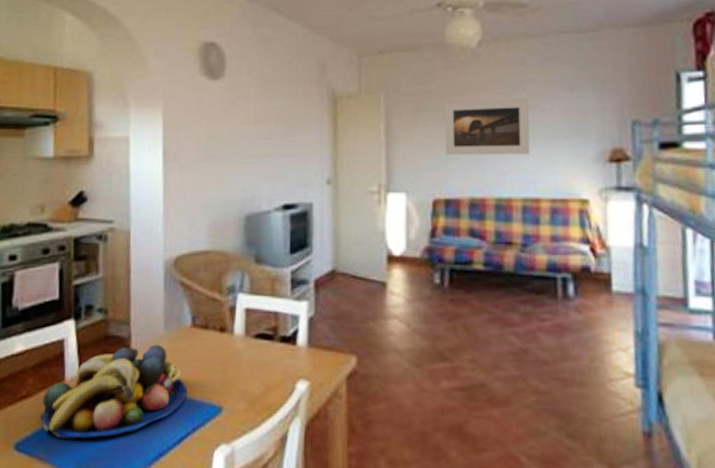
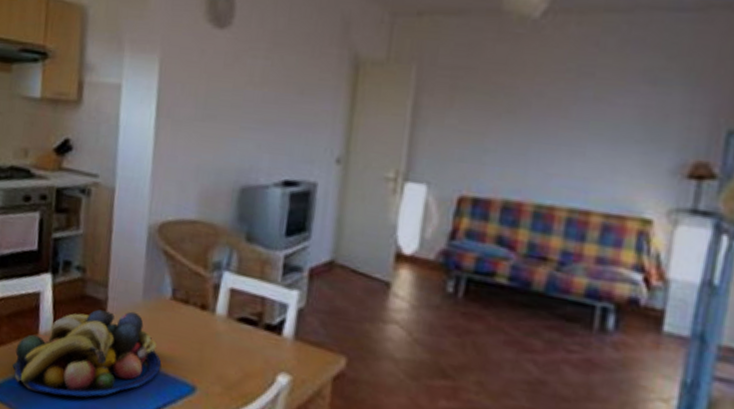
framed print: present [445,98,530,156] -> none [482,82,596,158]

